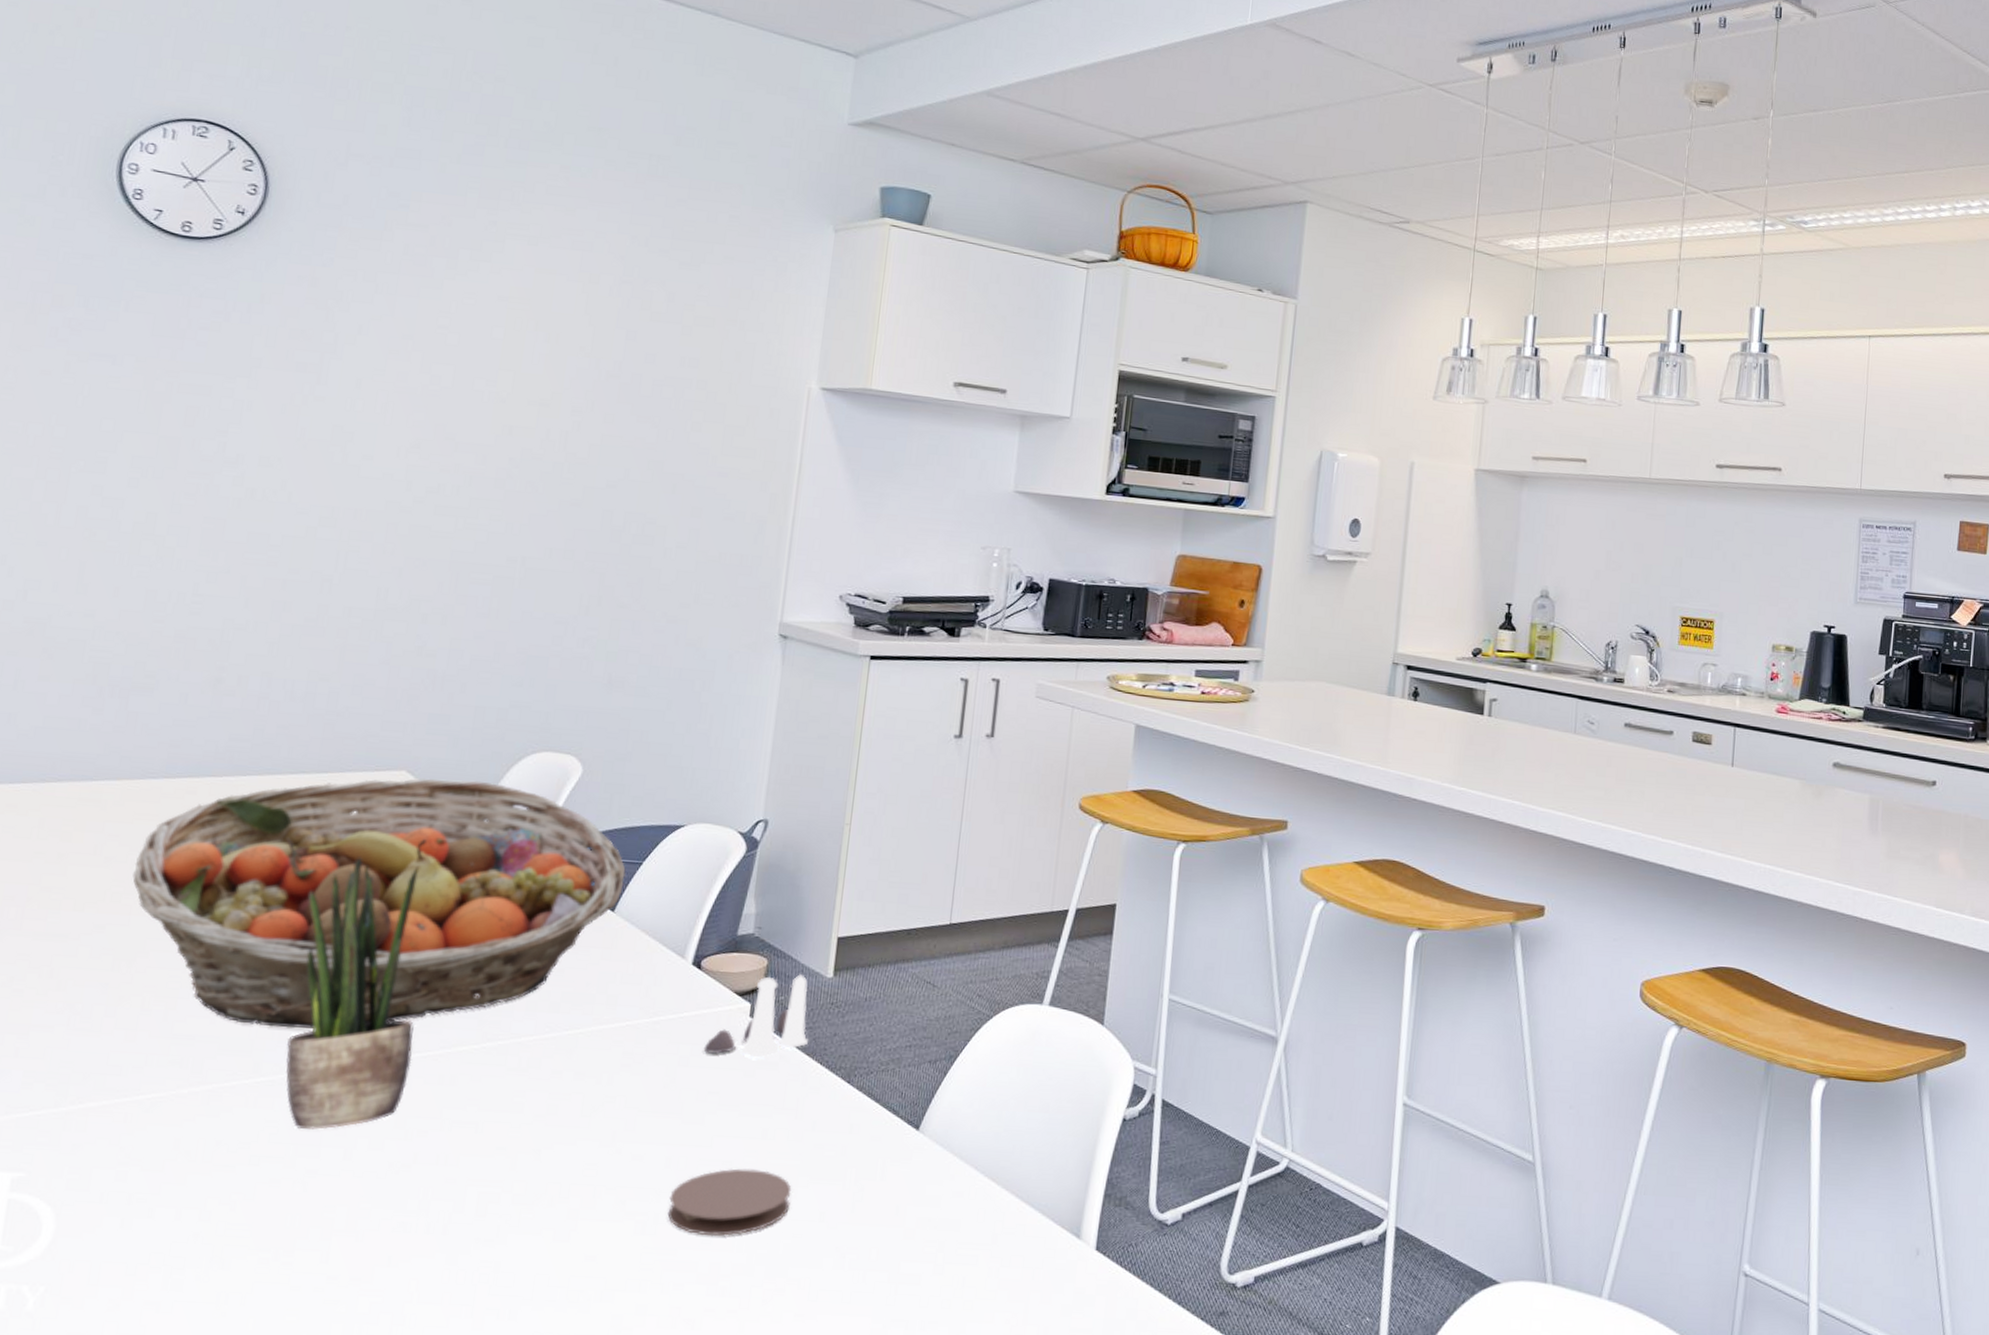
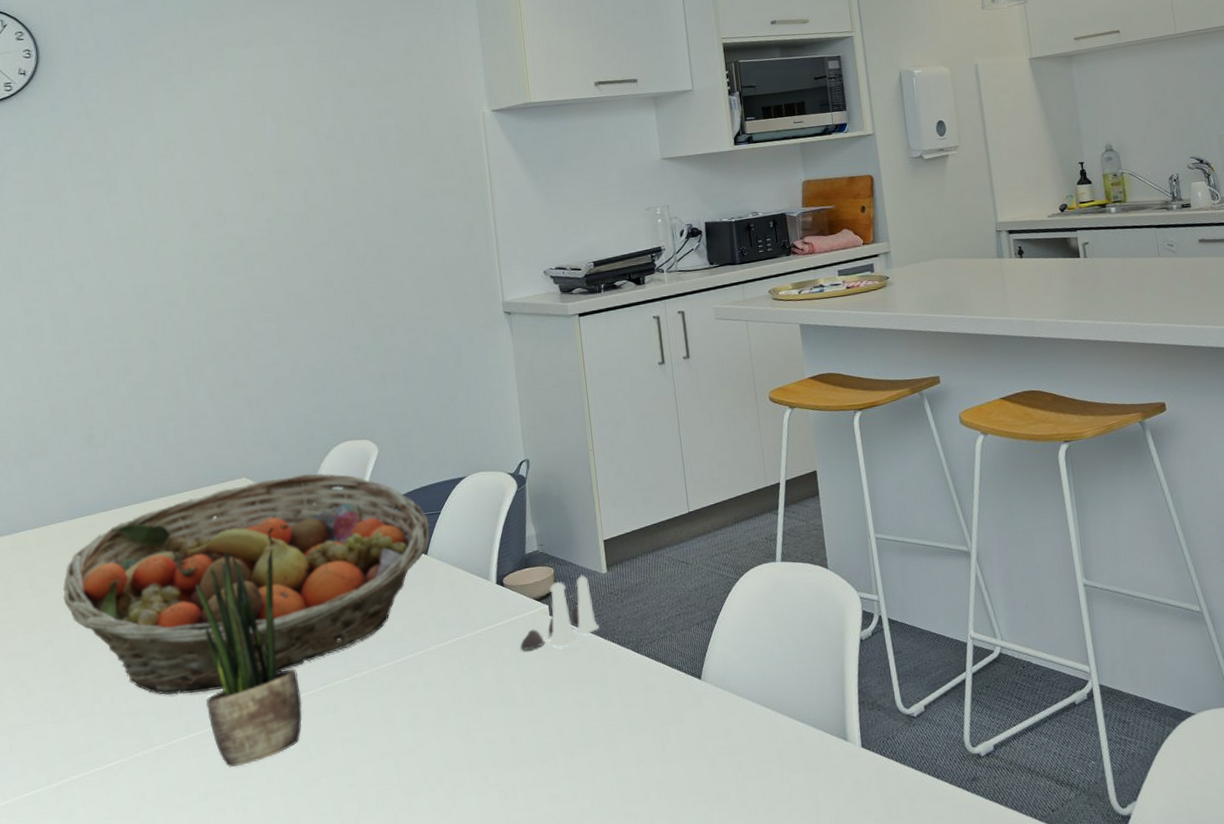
coaster: present [667,1168,792,1237] -> none [520,732,615,793]

